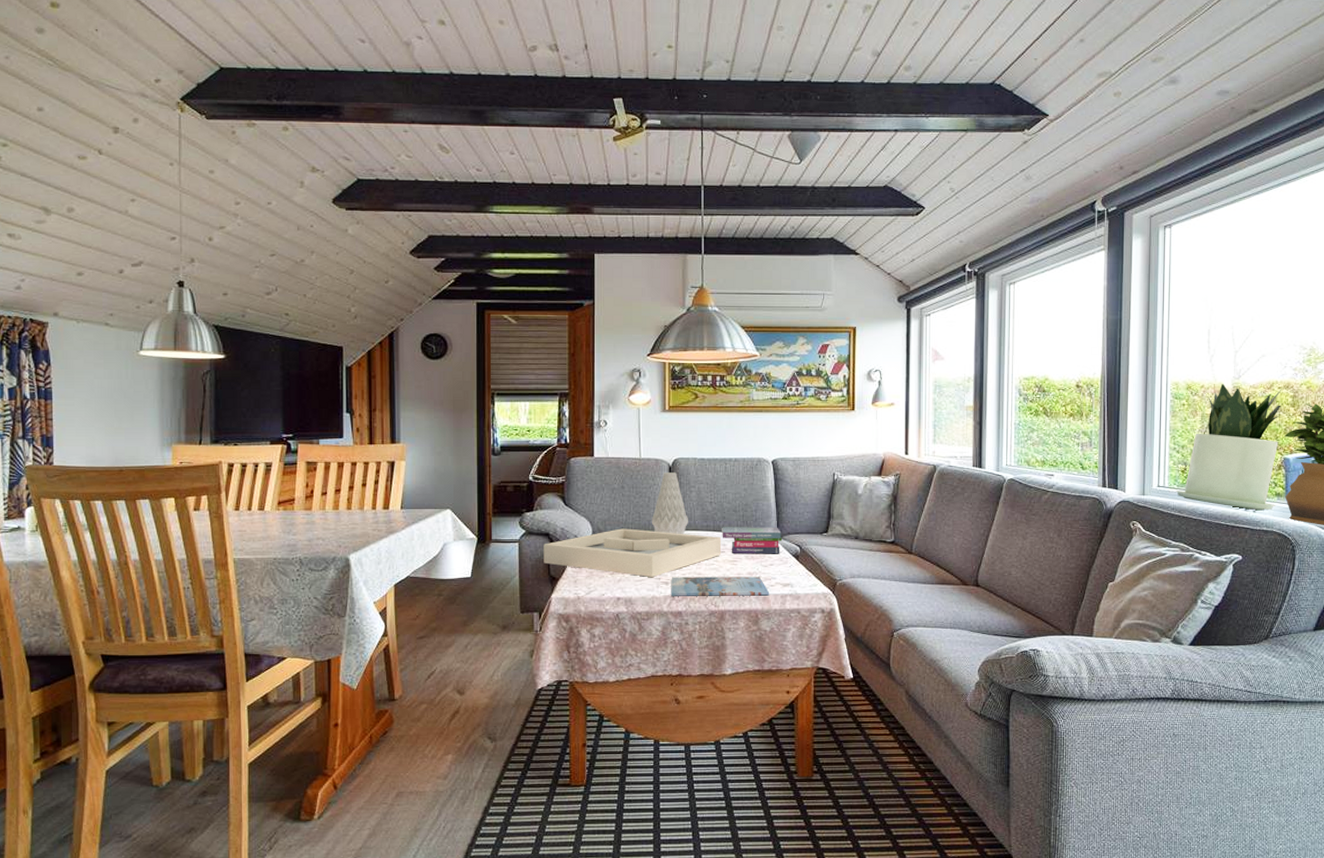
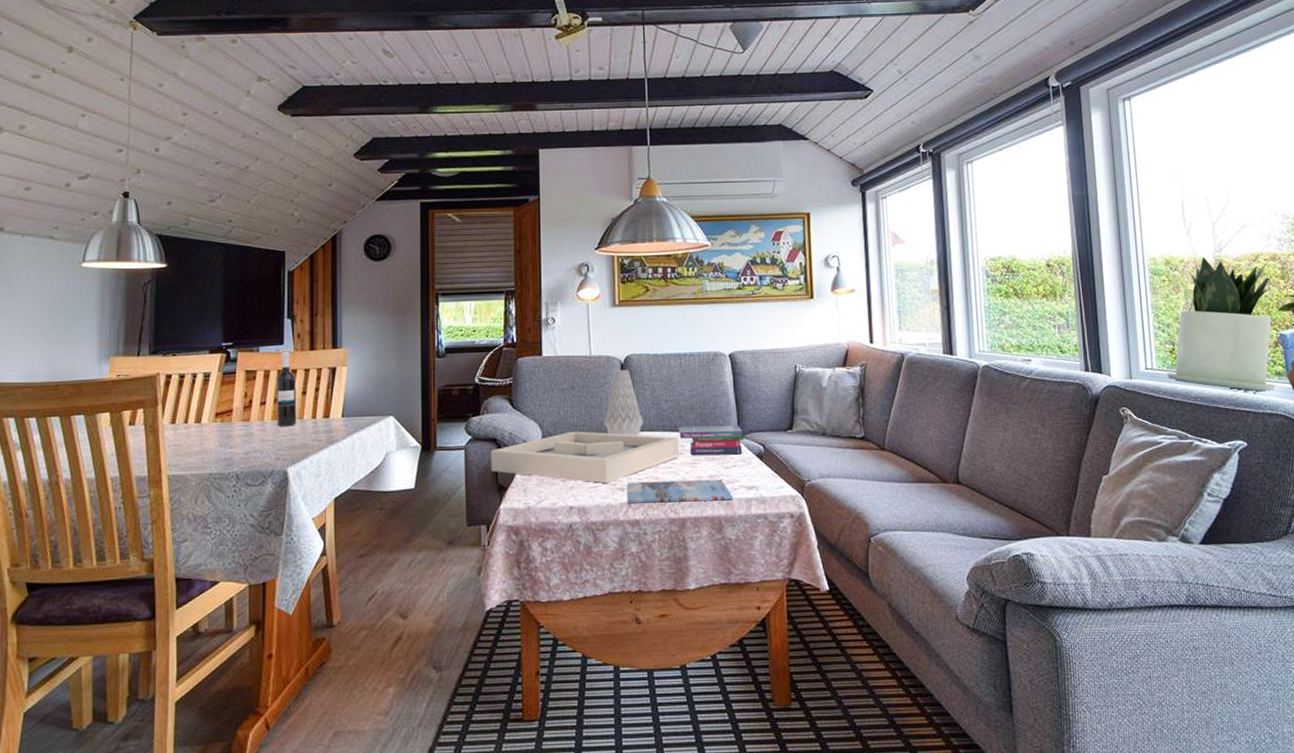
wine bottle: none [336,444,357,516] -> present [276,351,297,427]

